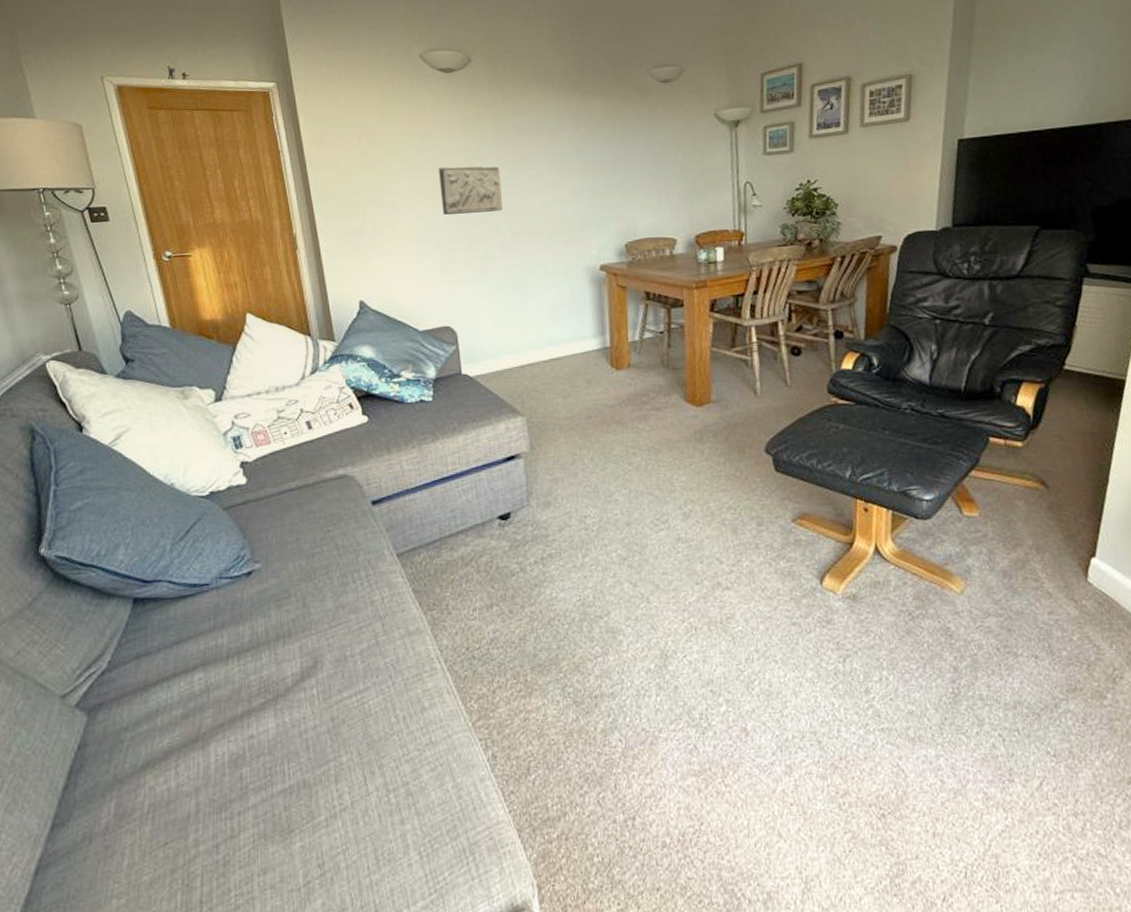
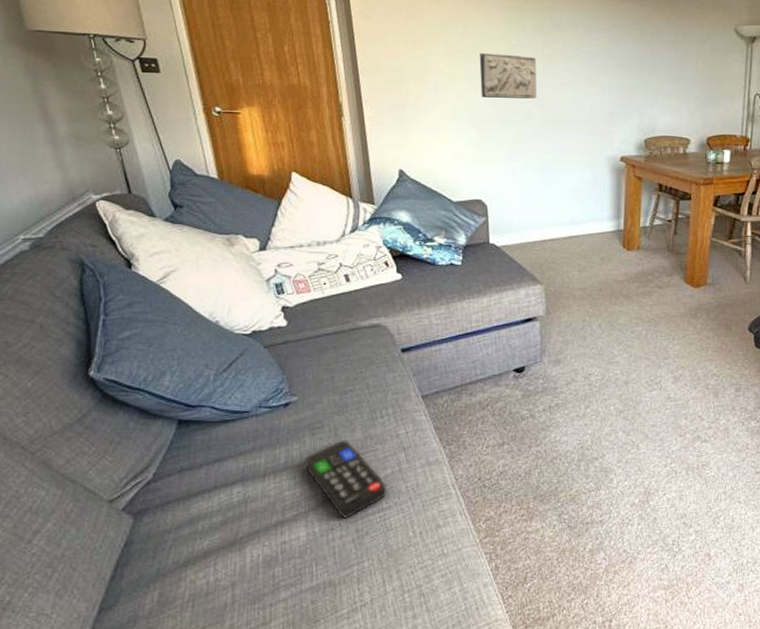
remote control: none [271,611,364,705] -> present [305,440,387,519]

